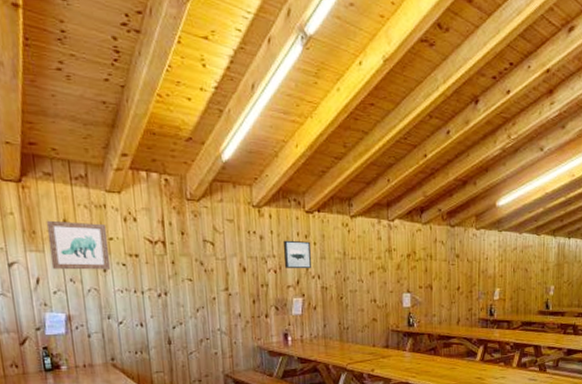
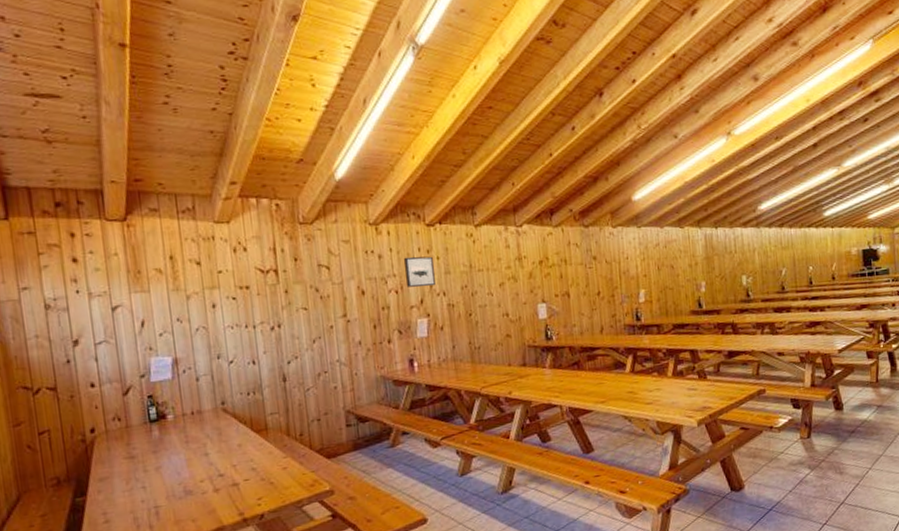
wall art: present [46,220,111,270] -> none [151,256,221,309]

